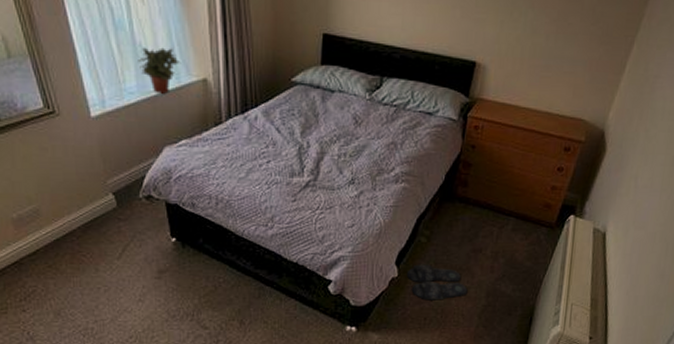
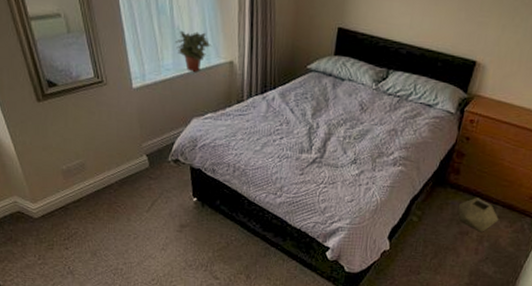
slippers: present [406,264,468,300] -> none [397,240,453,275]
storage box: none [468,210,514,248] -> present [458,197,499,232]

